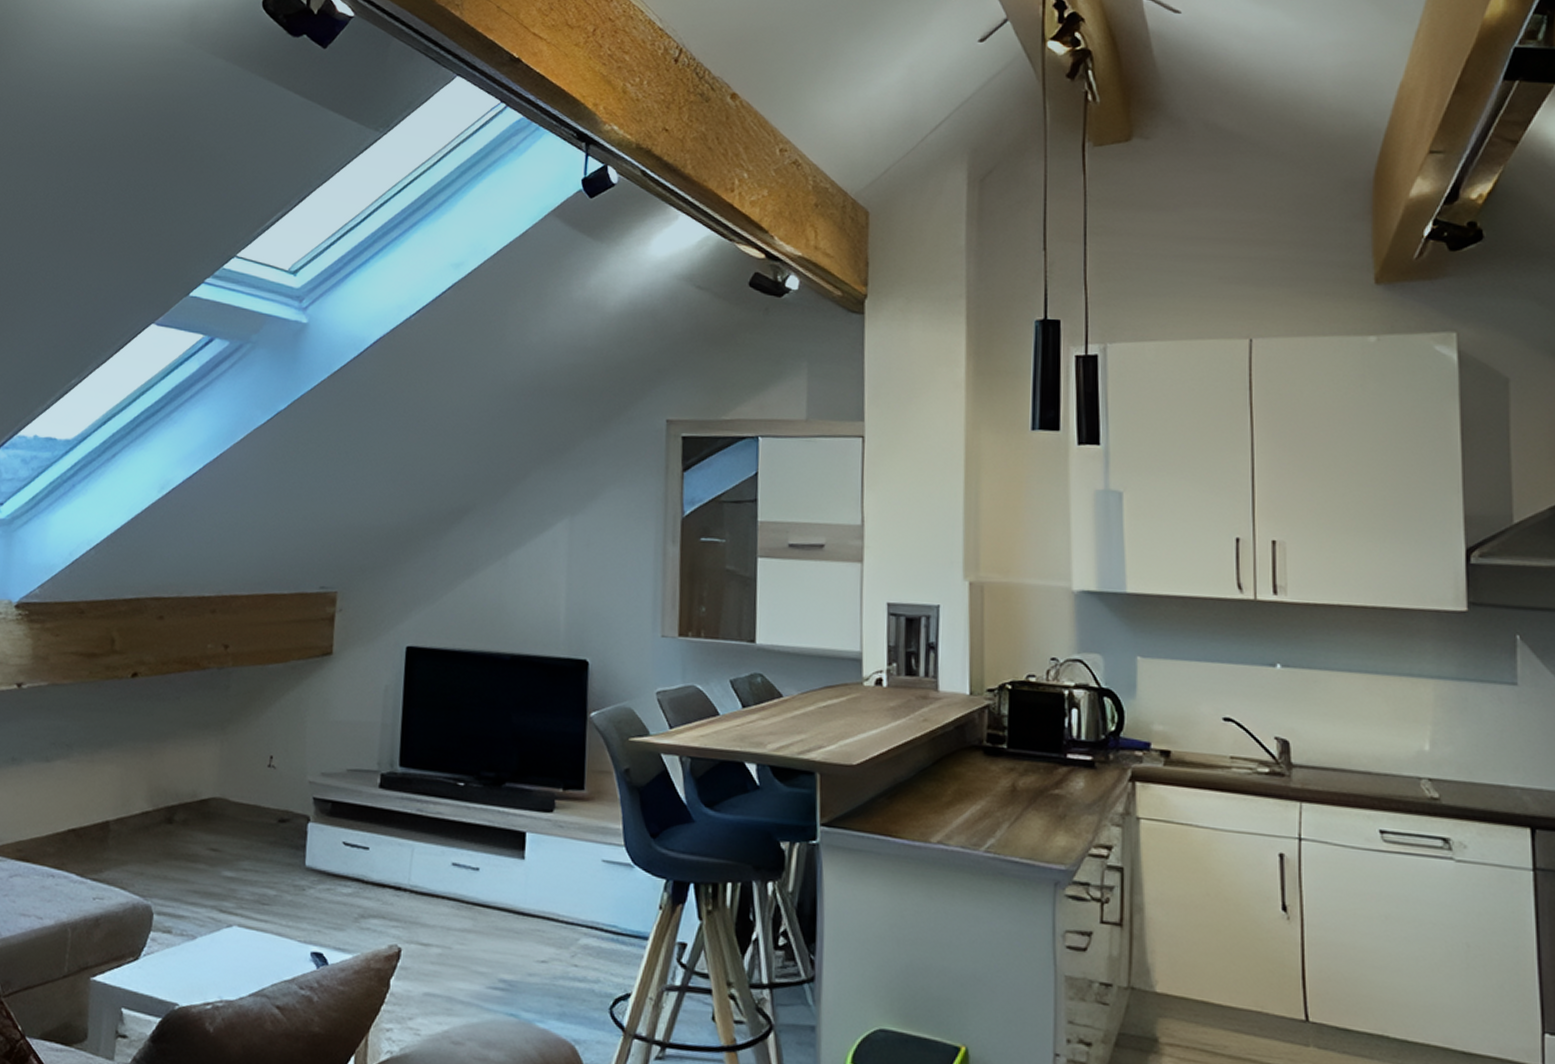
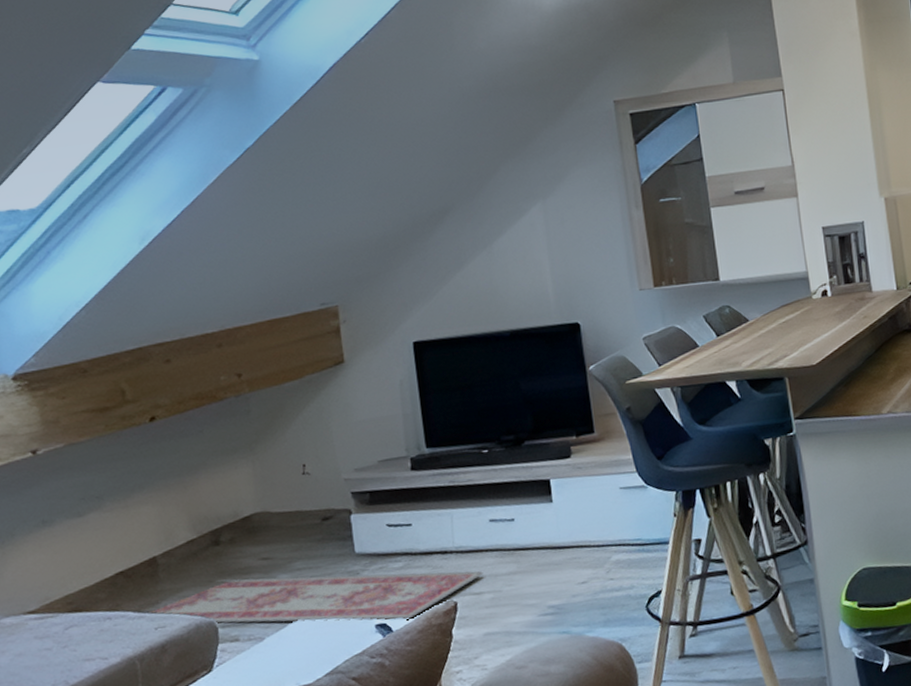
rug: none [91,862,435,955] -> present [149,571,483,624]

